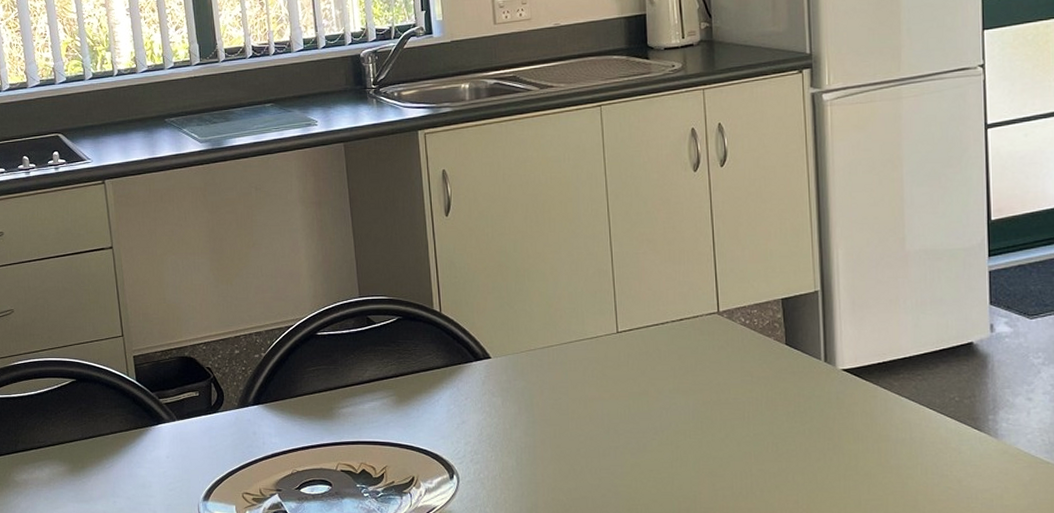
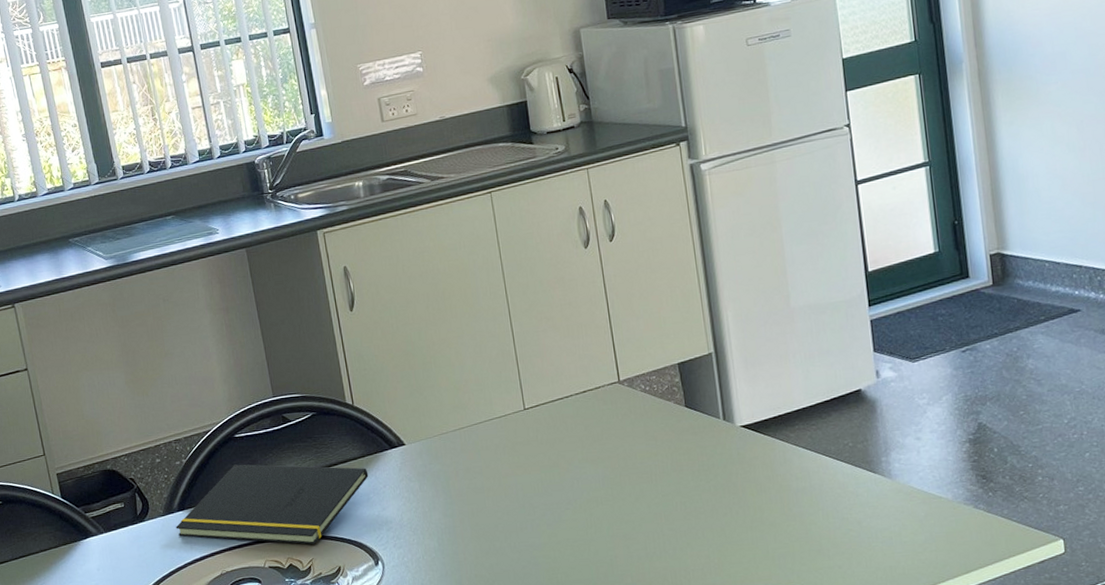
notepad: none [249,363,451,451] -> present [175,464,369,545]

